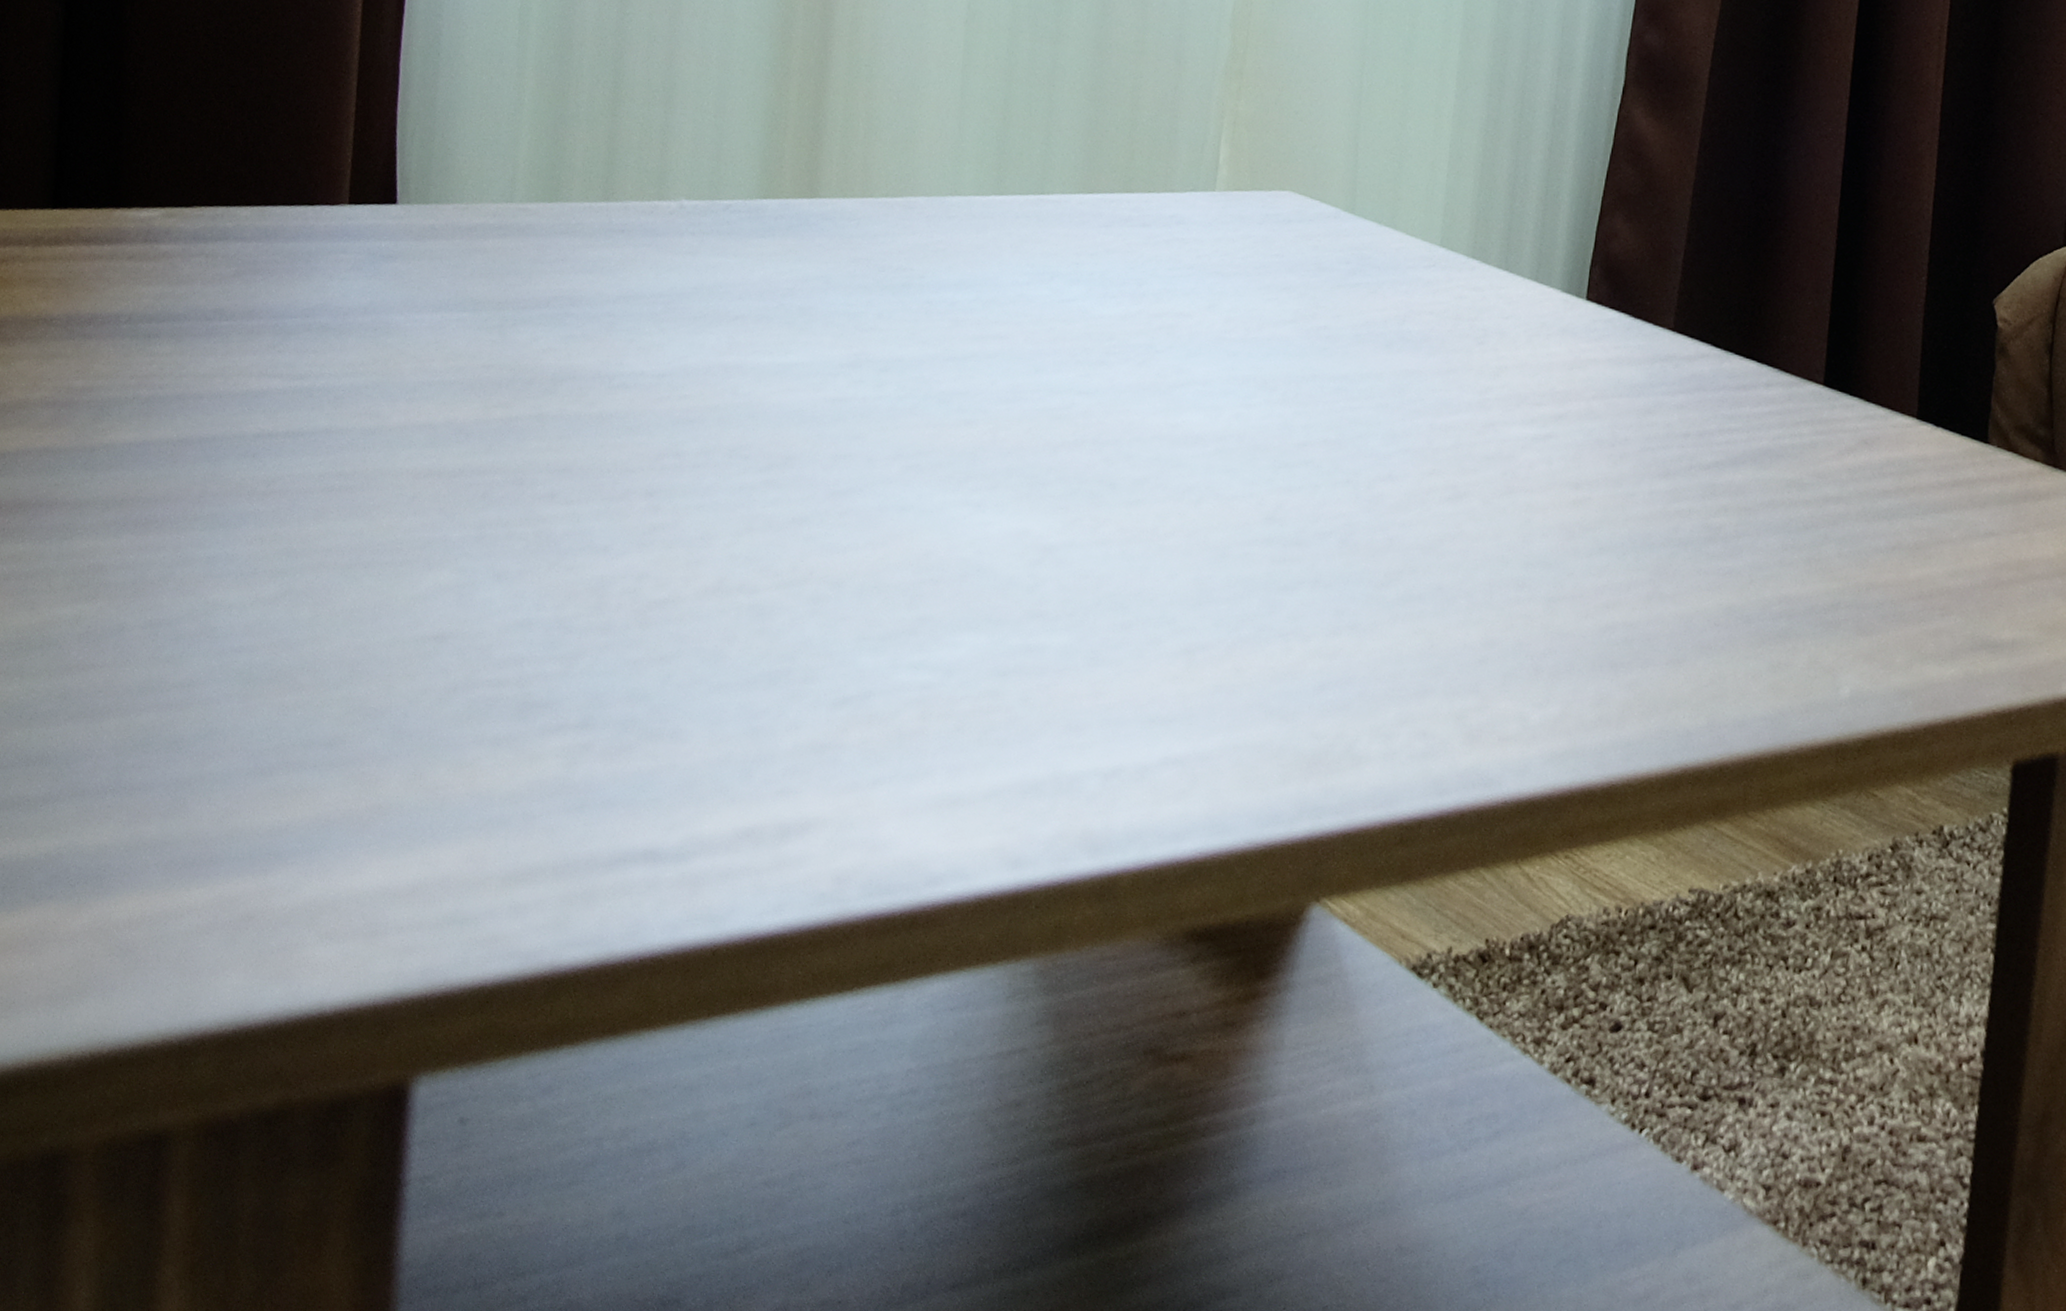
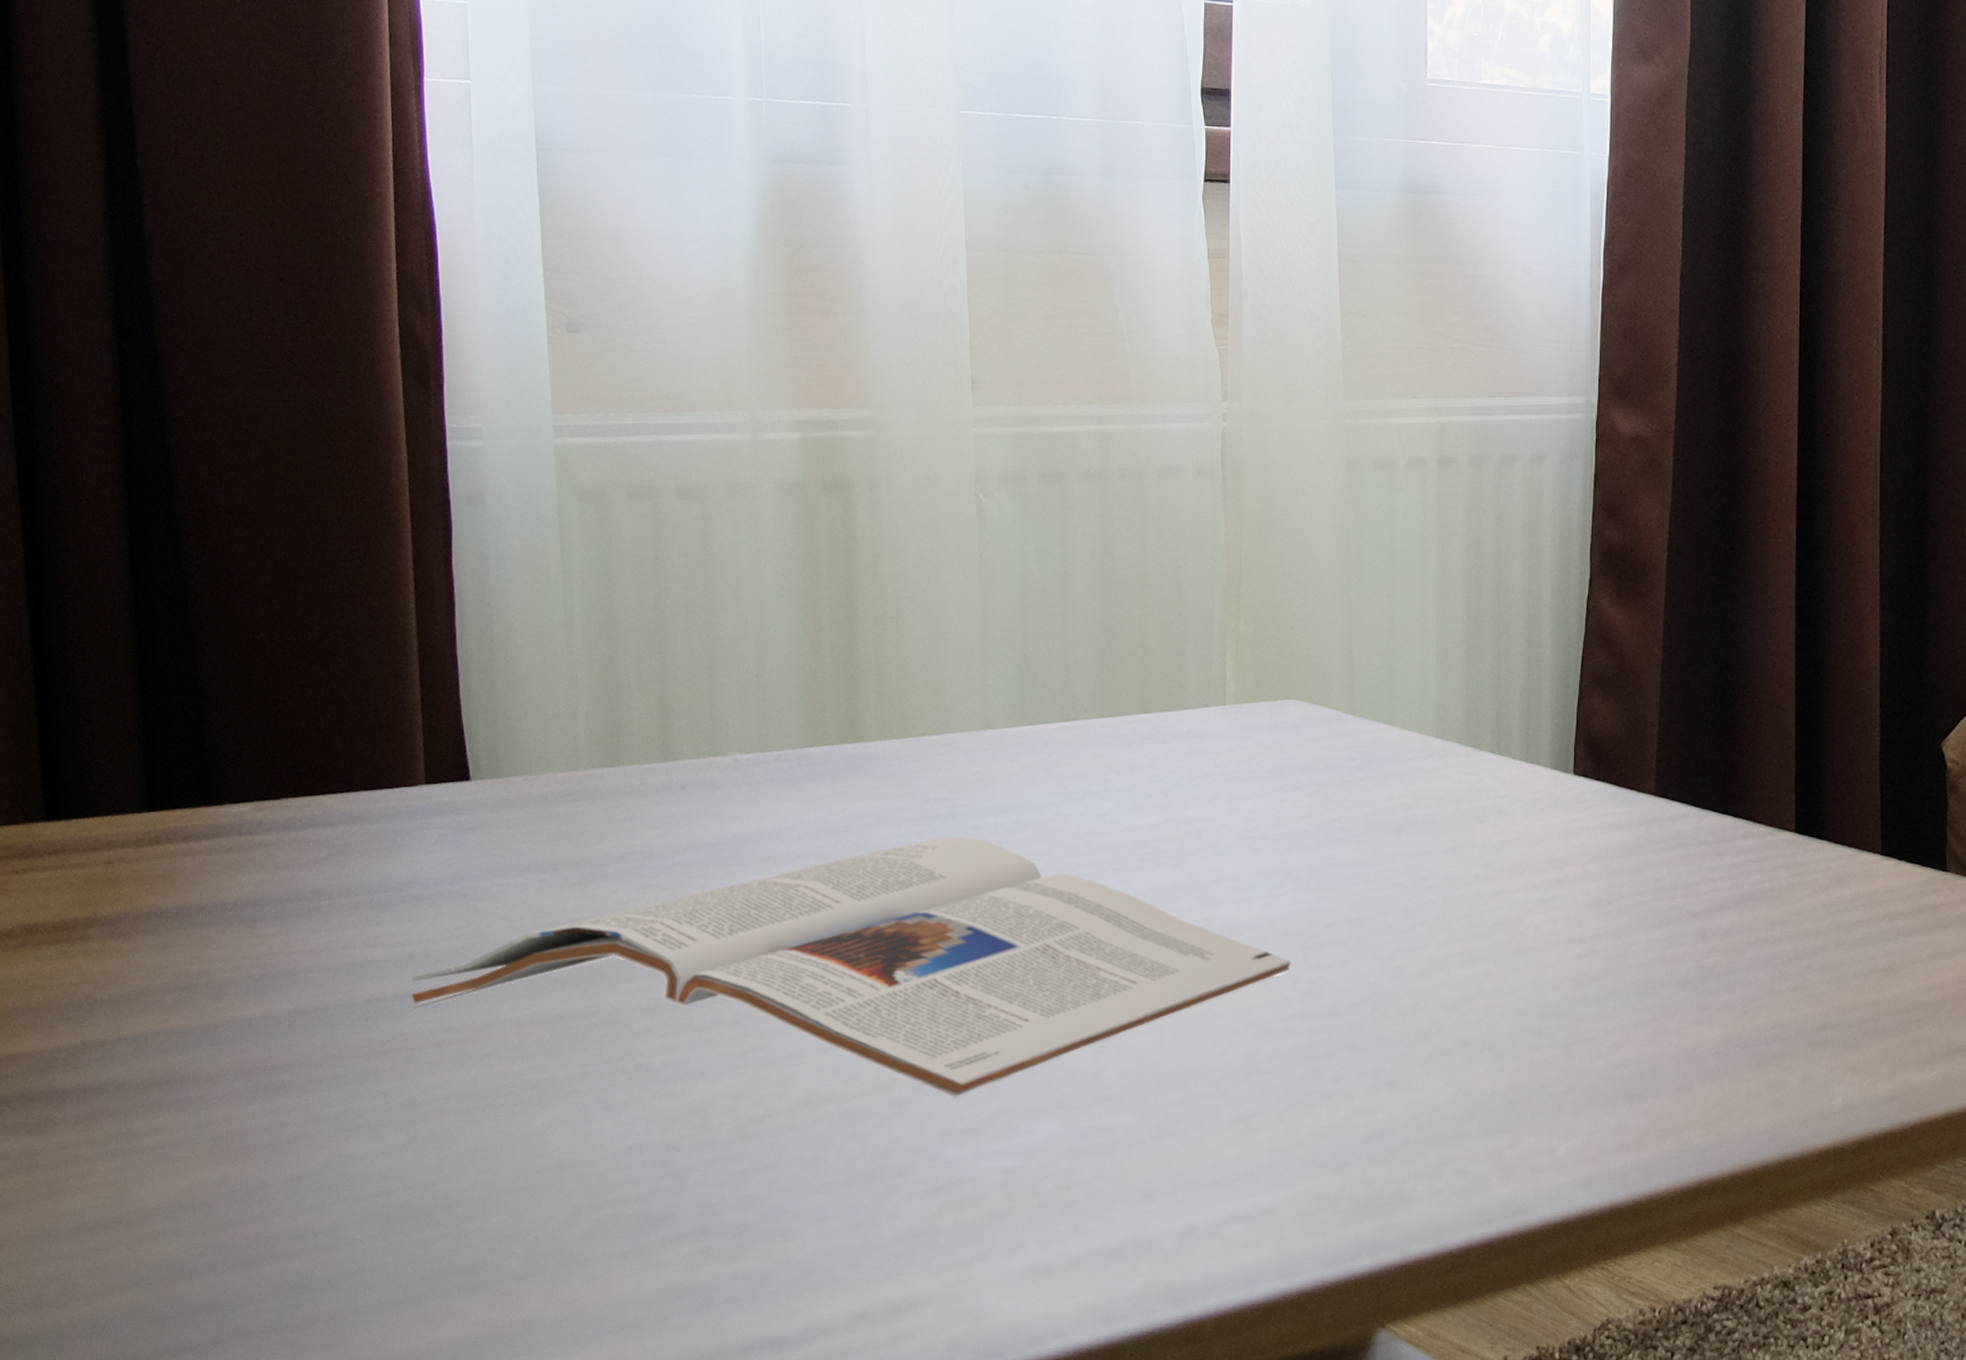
magazine: none [304,309,1257,600] -> present [411,836,1291,1098]

